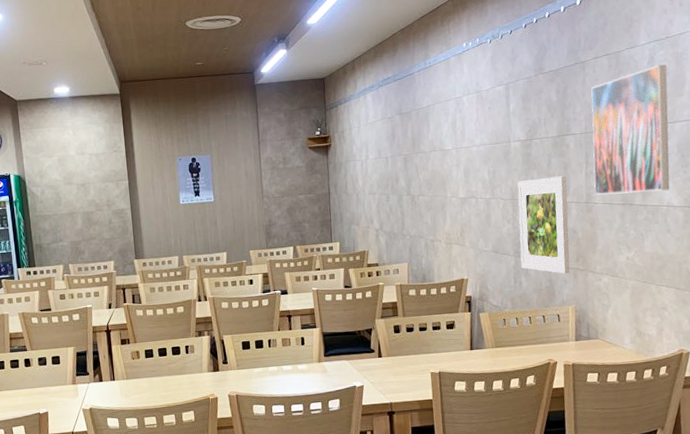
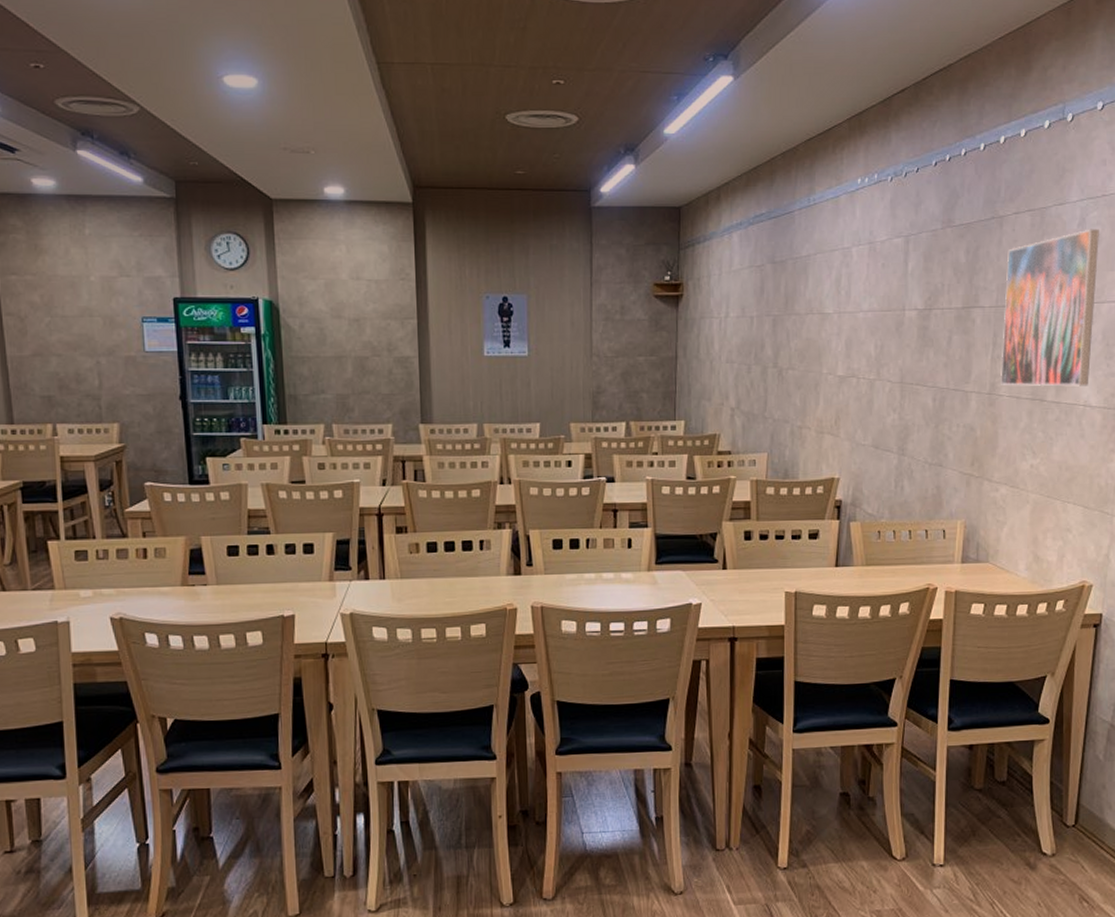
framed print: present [517,175,570,274] -> none [905,358,969,481]

